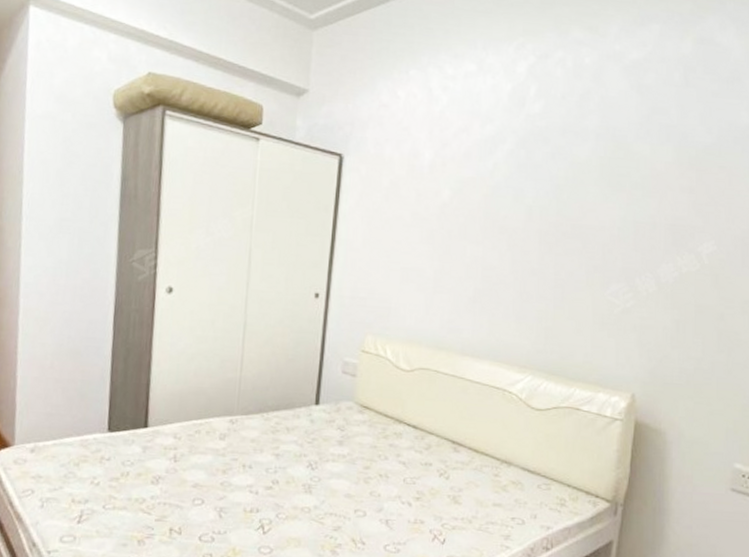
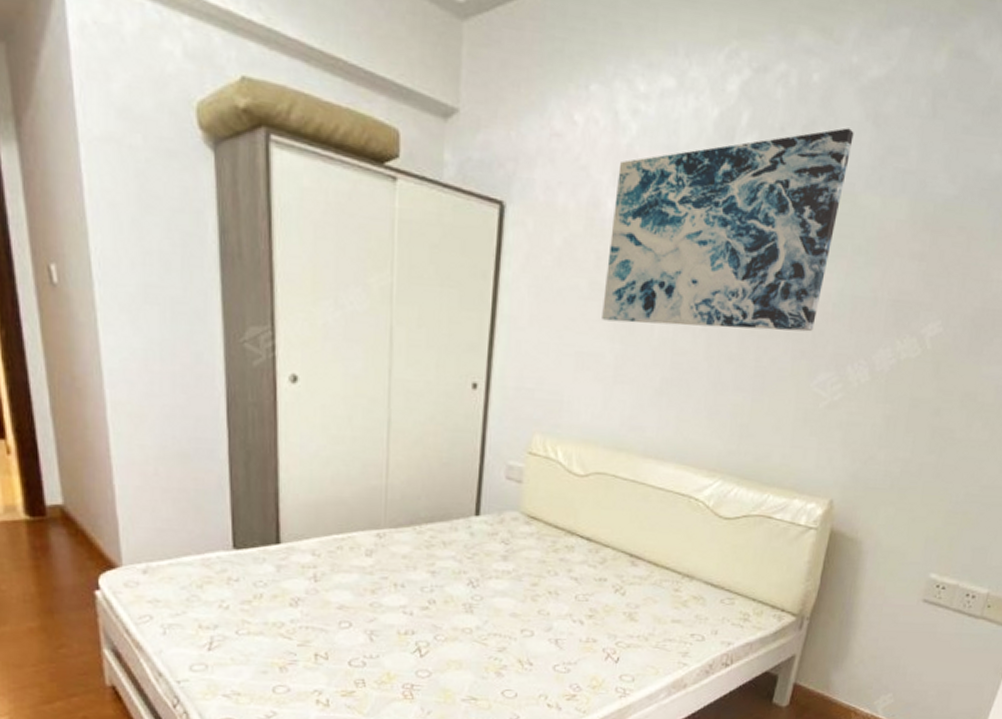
wall art: none [422,95,622,251] -> present [602,127,854,332]

